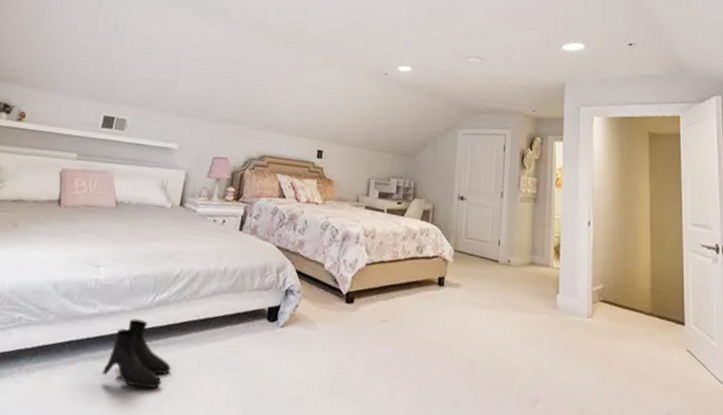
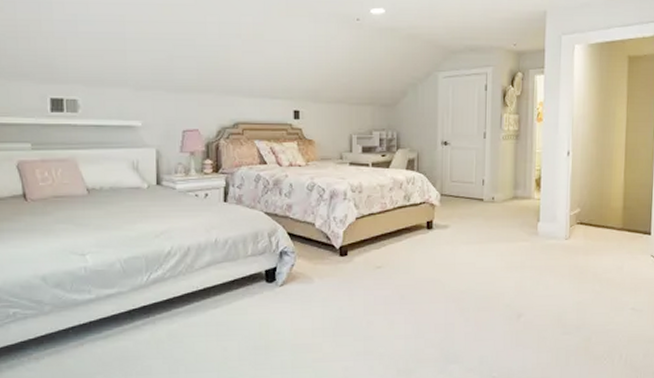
boots: present [102,318,171,389] -> none [112,298,179,357]

